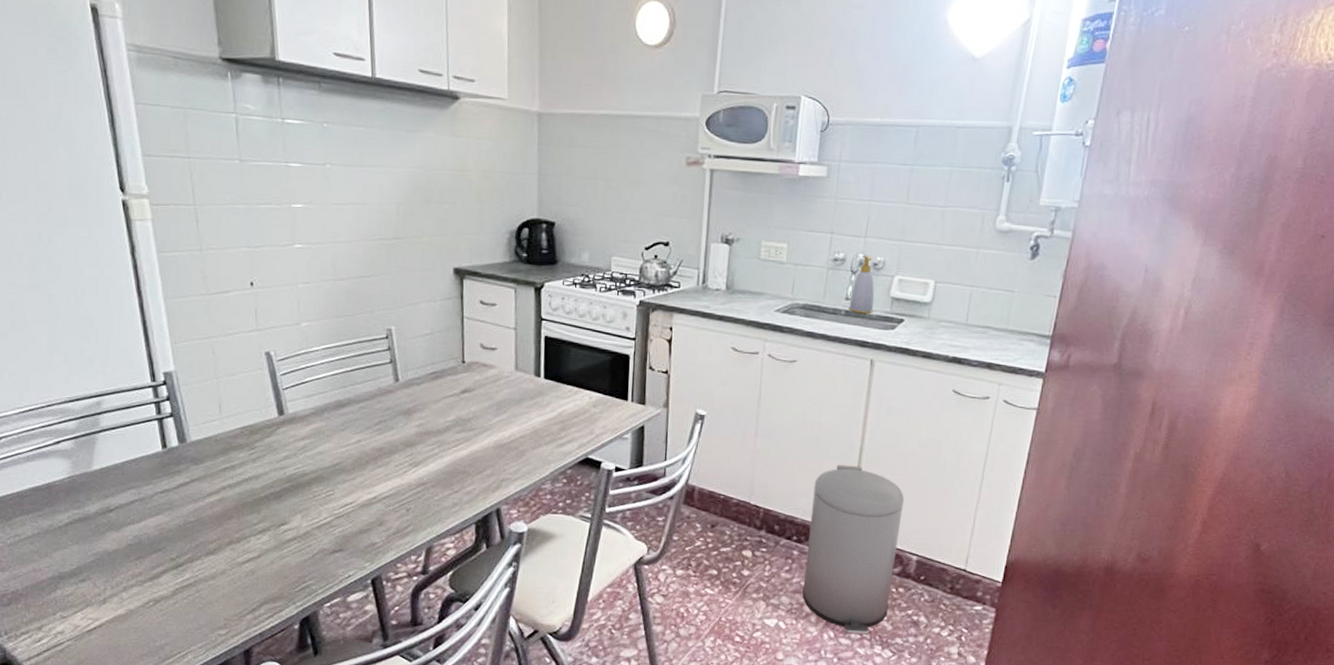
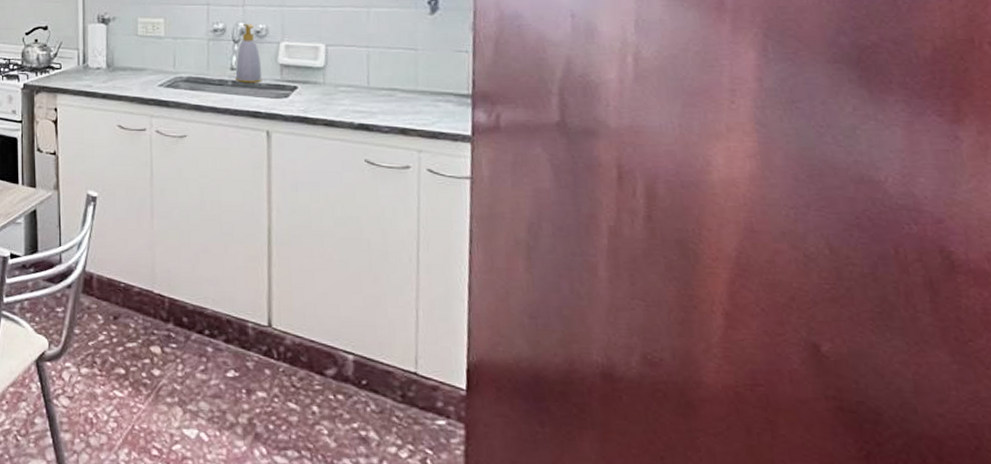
pedal bin: present [802,464,905,635] -> none [221,247,328,453]

